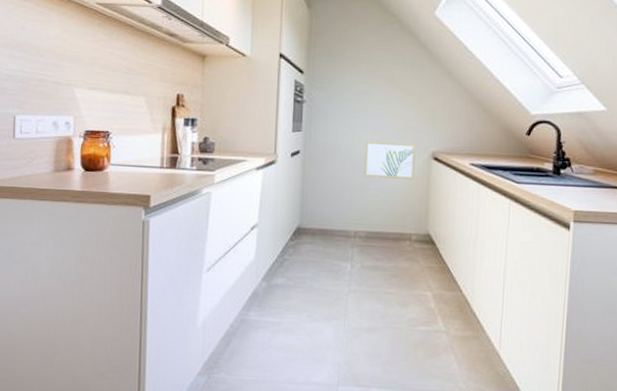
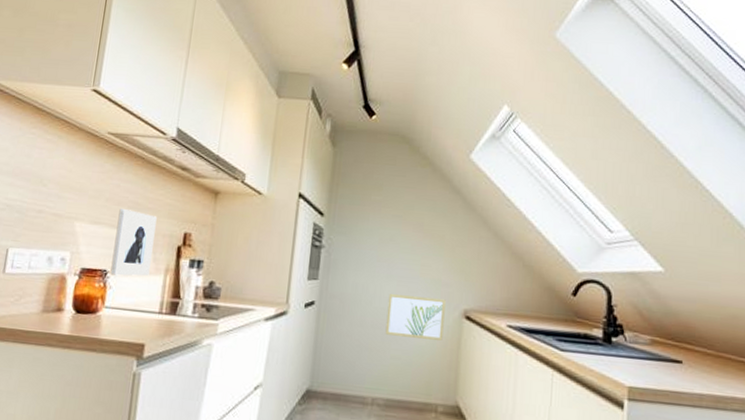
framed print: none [112,74,150,136] -> present [110,208,157,276]

